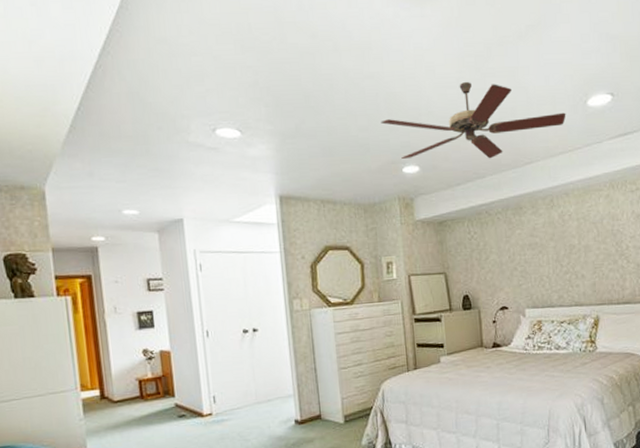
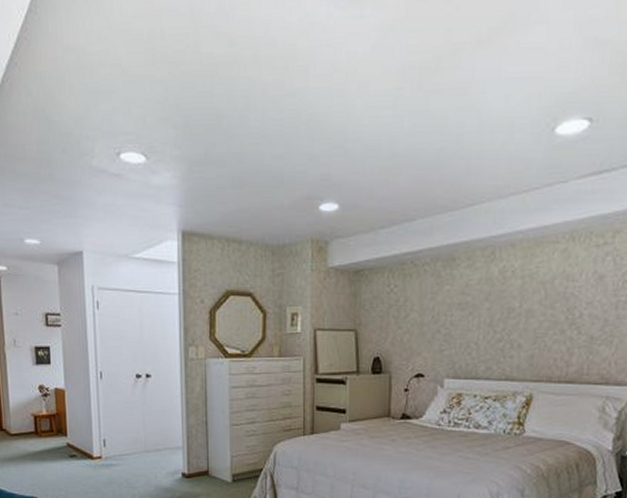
ceiling fan: present [381,81,566,159] -> none [299,100,526,198]

